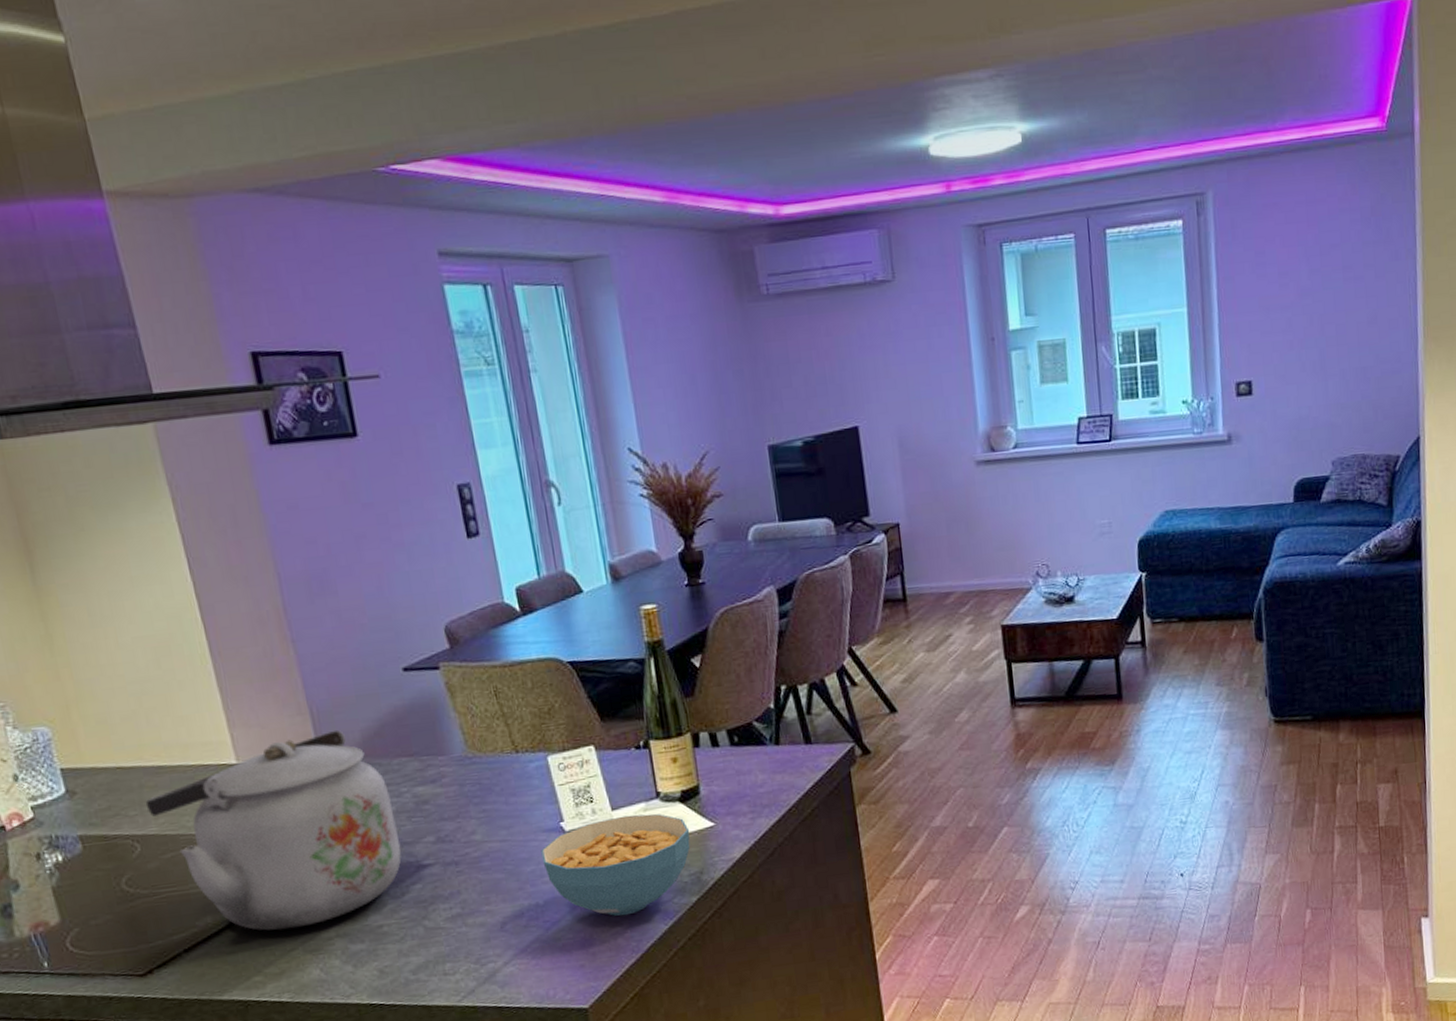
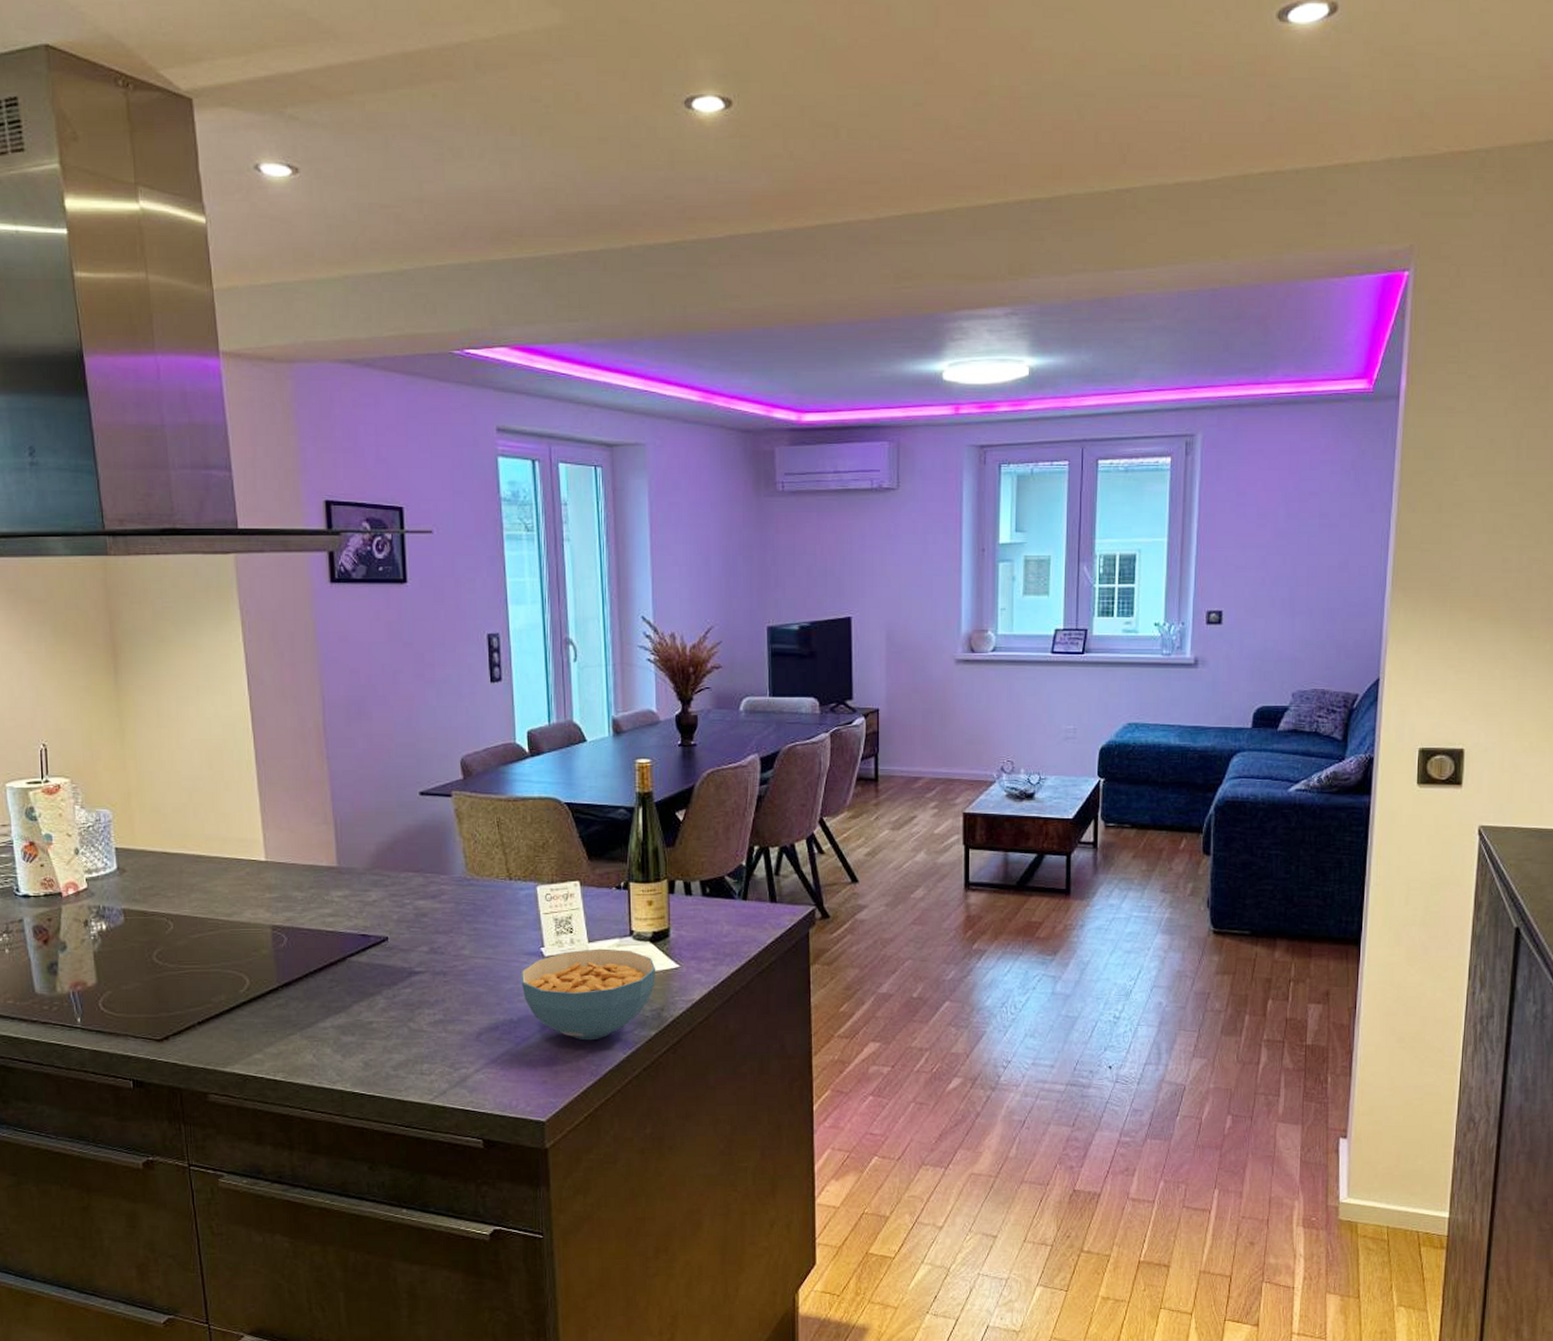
kettle: present [145,729,402,931] -> none [183,841,398,1015]

